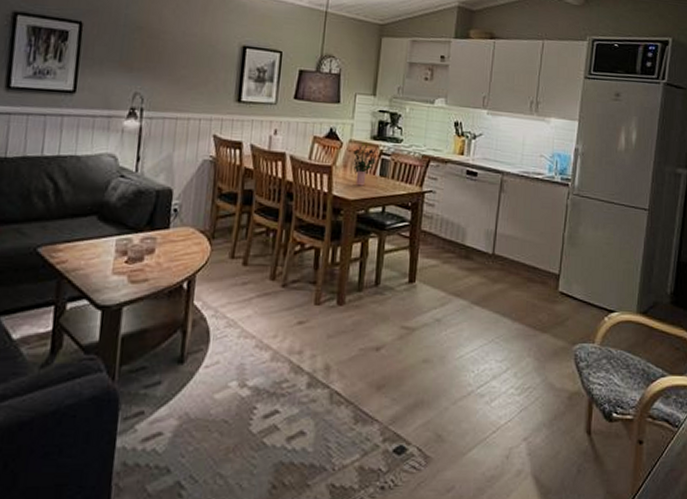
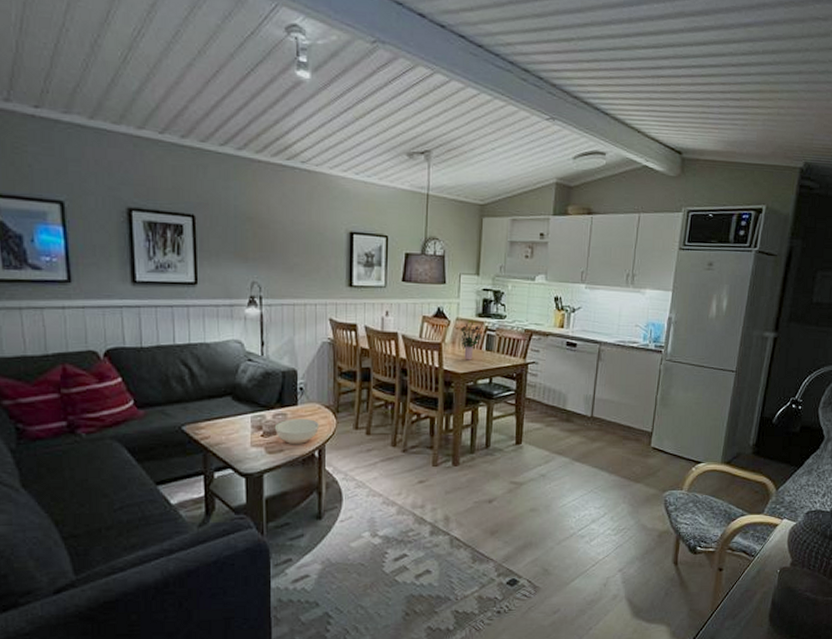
bowl: none [140,244,191,275] -> present [274,419,319,445]

